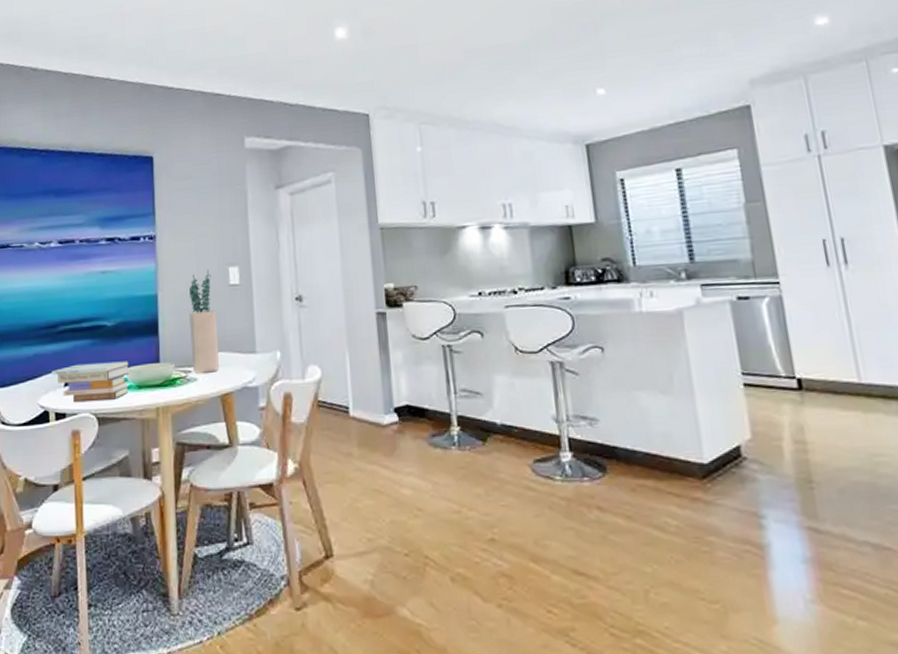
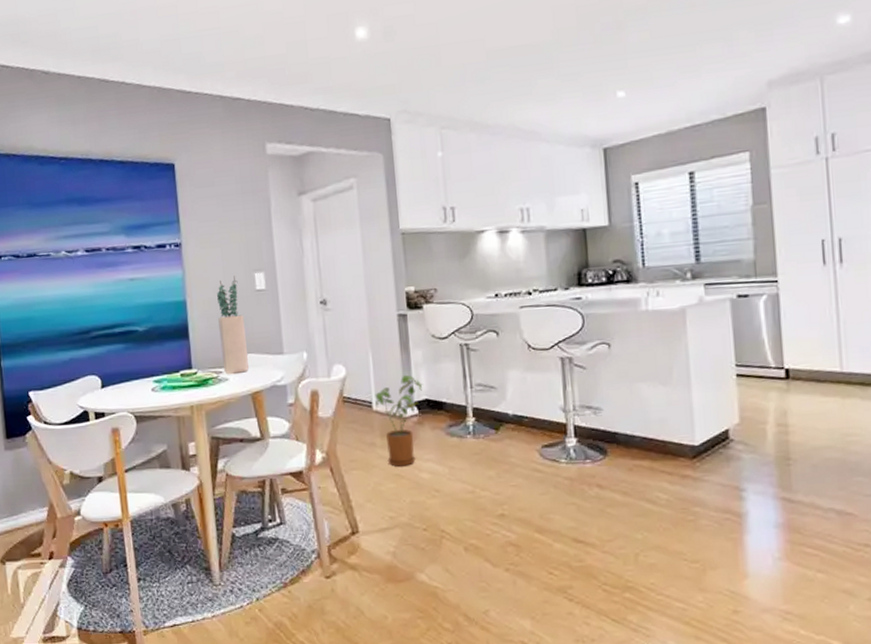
books: present [51,361,129,403] -> none [88,363,163,403]
bowl: present [125,362,176,388] -> none [159,364,207,388]
house plant: none [352,377,403,481] -> present [375,374,423,467]

